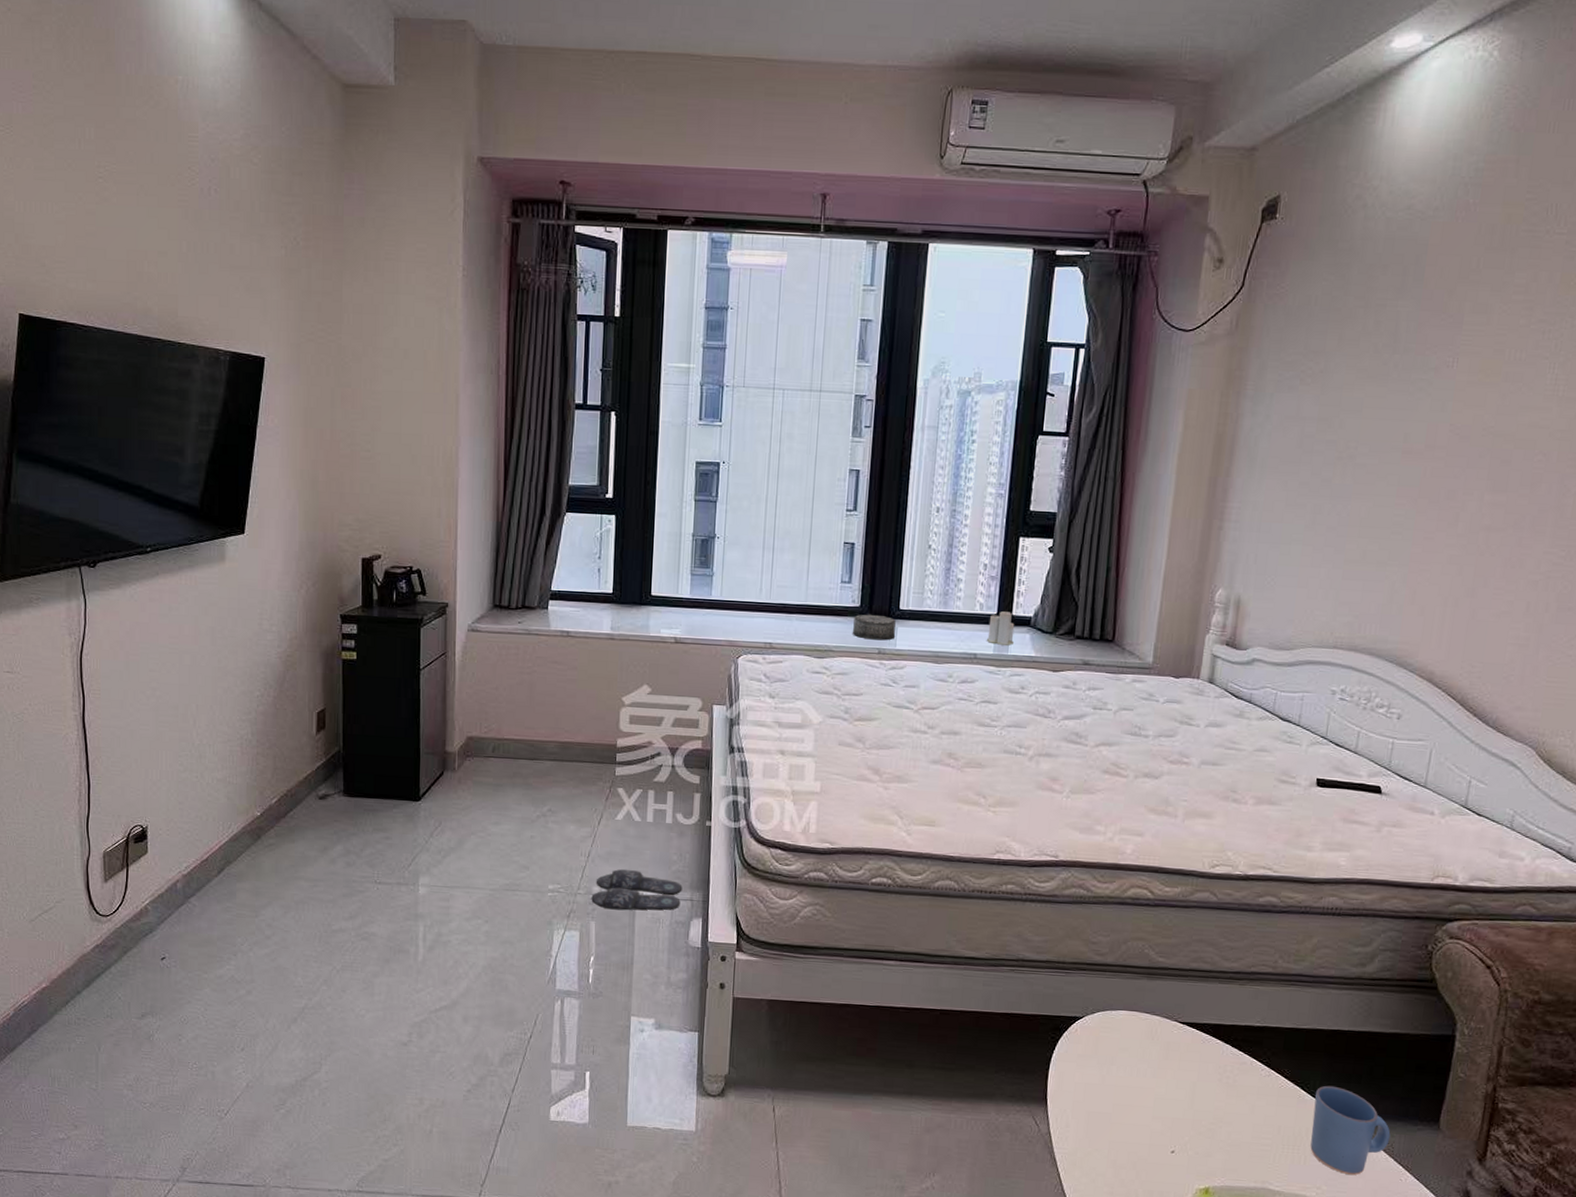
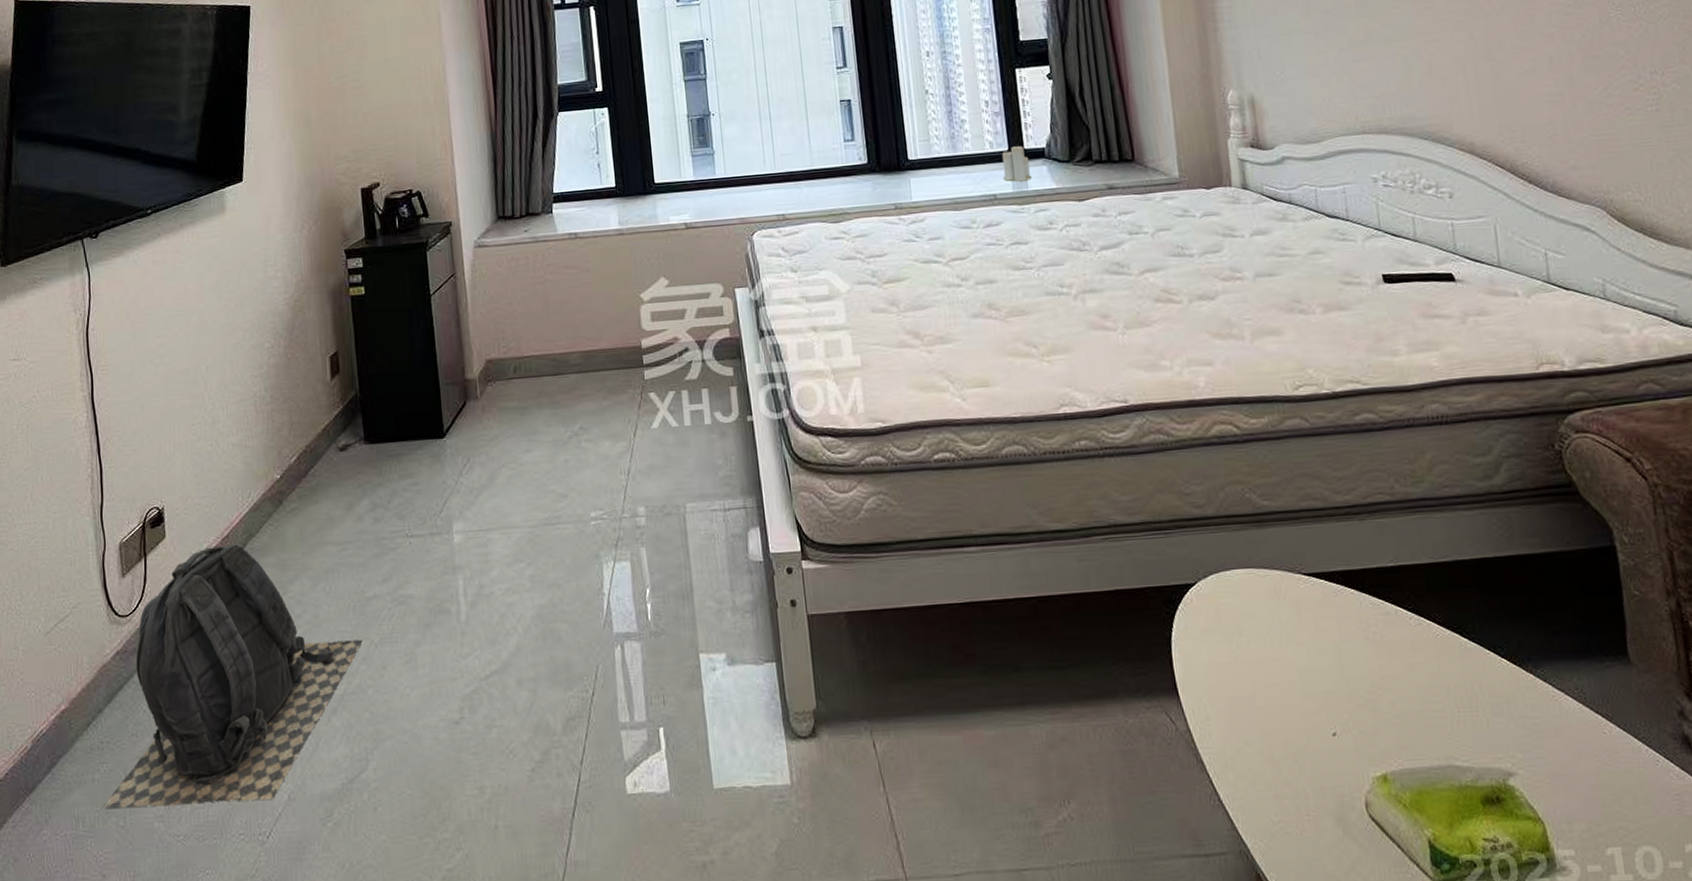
backpack: none [76,866,326,1085] -> present [102,543,363,810]
slippers: present [591,869,683,911] -> none [637,482,734,531]
decorative box: present [853,614,896,641] -> none [864,169,909,196]
mug: present [1310,1085,1391,1175] -> none [1477,626,1578,735]

